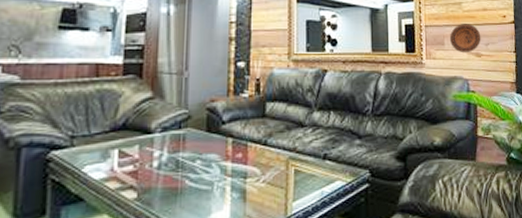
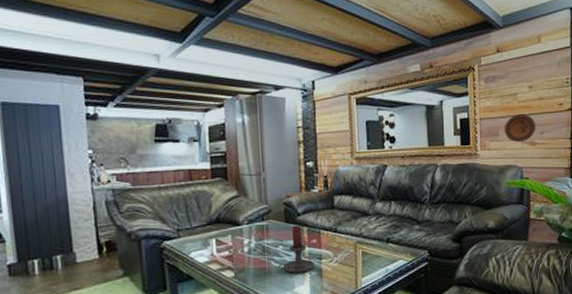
candle holder: none [192,135,237,195] -> present [277,225,314,274]

